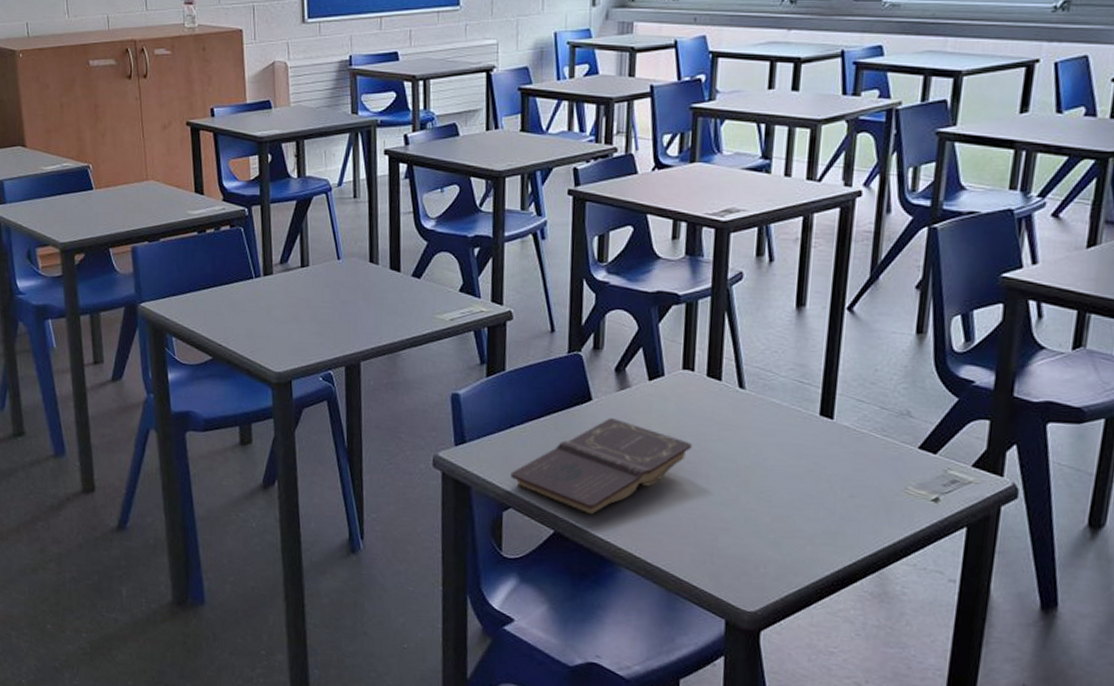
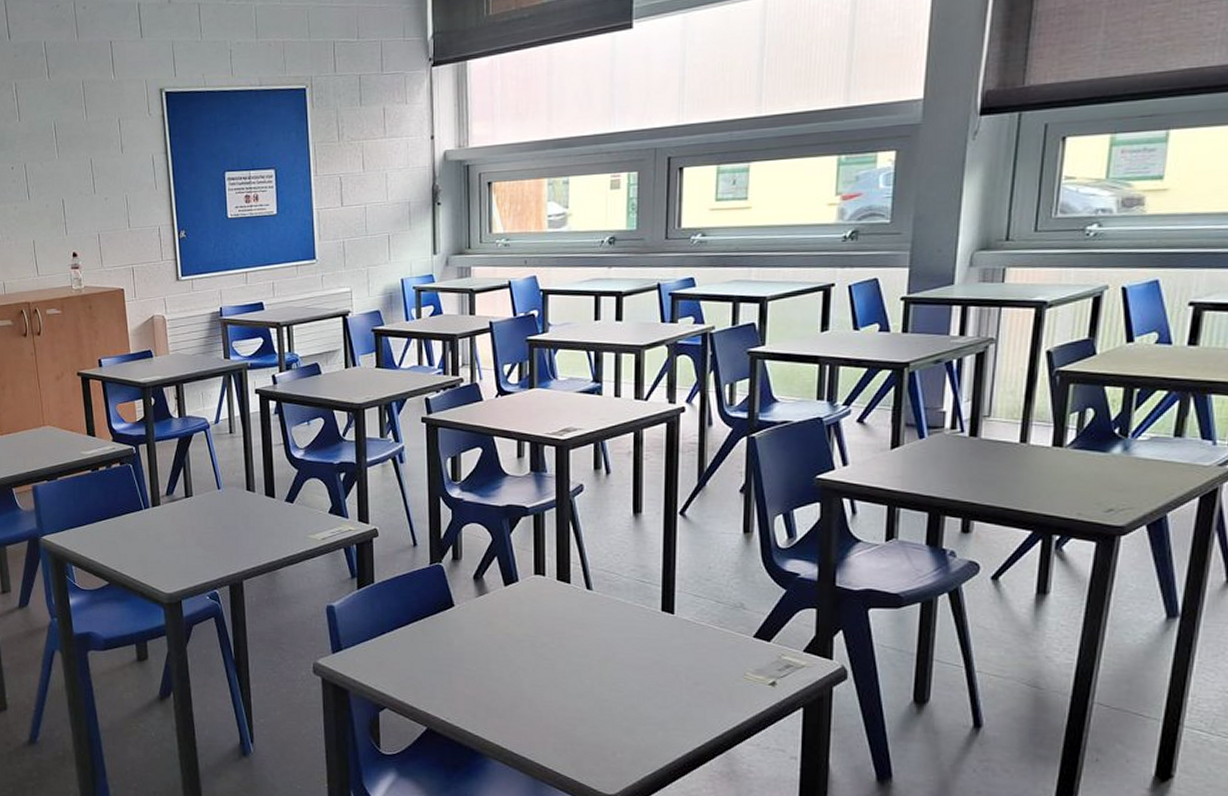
book: present [511,418,692,515] -> none [384,622,547,711]

